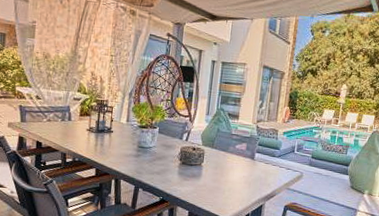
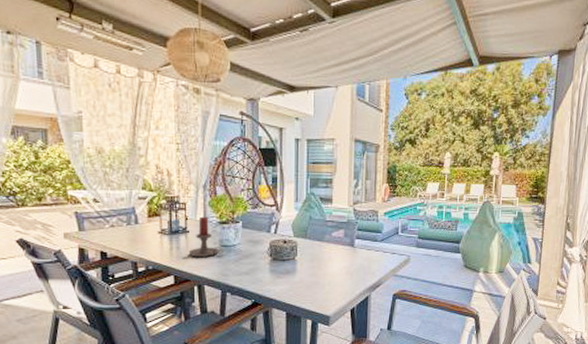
candle holder: none [110,119,141,156] -> present [188,216,224,258]

